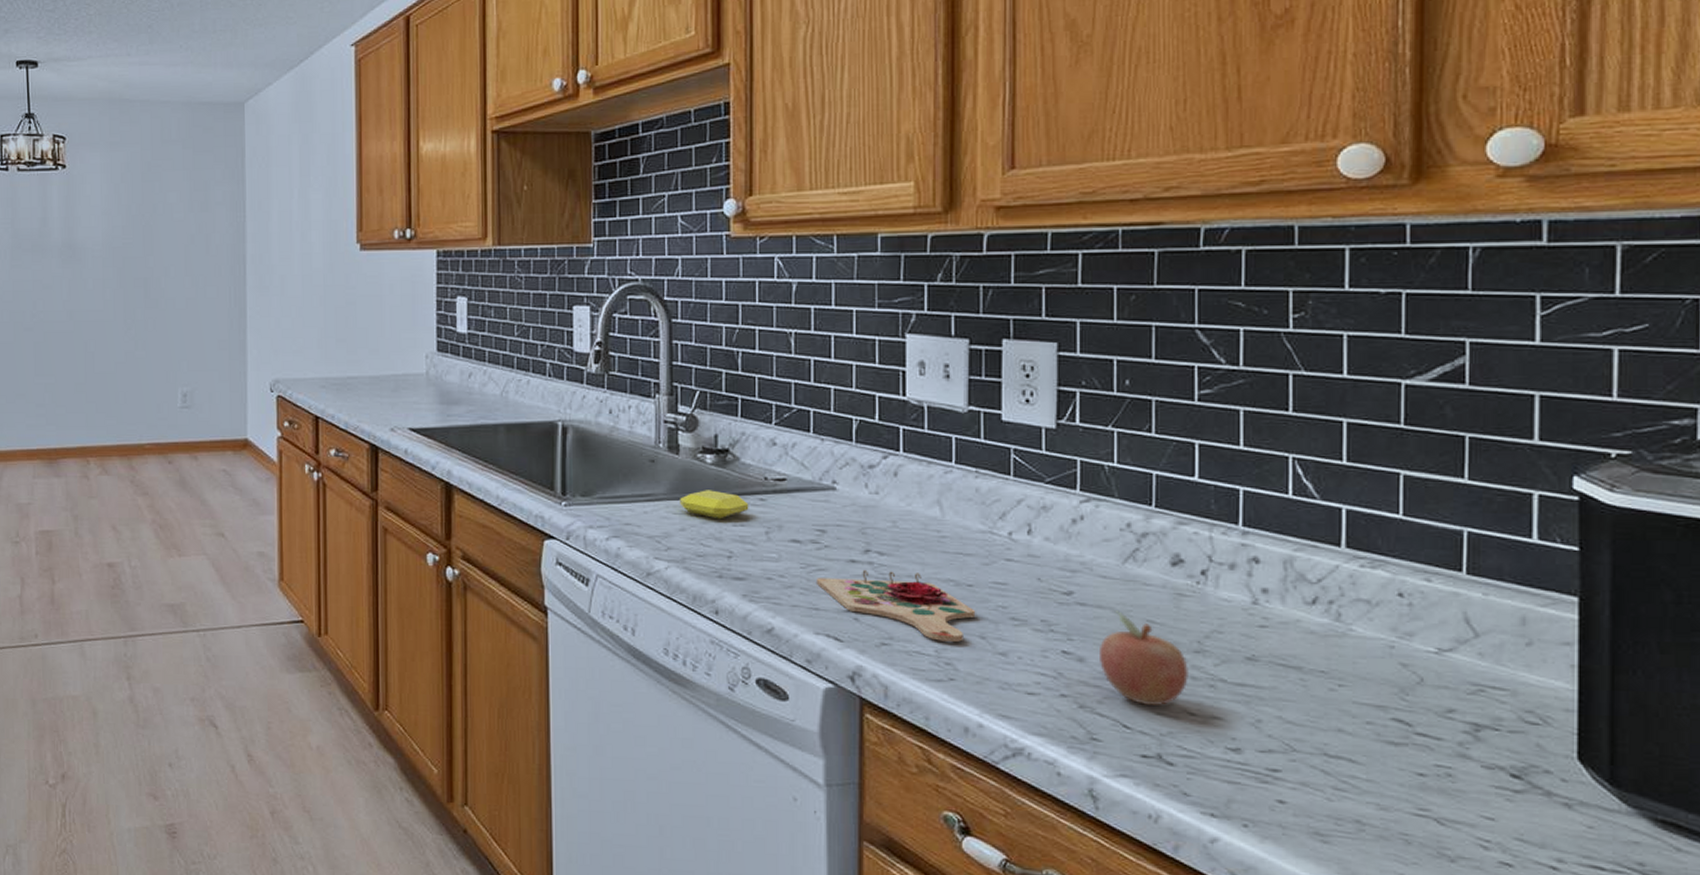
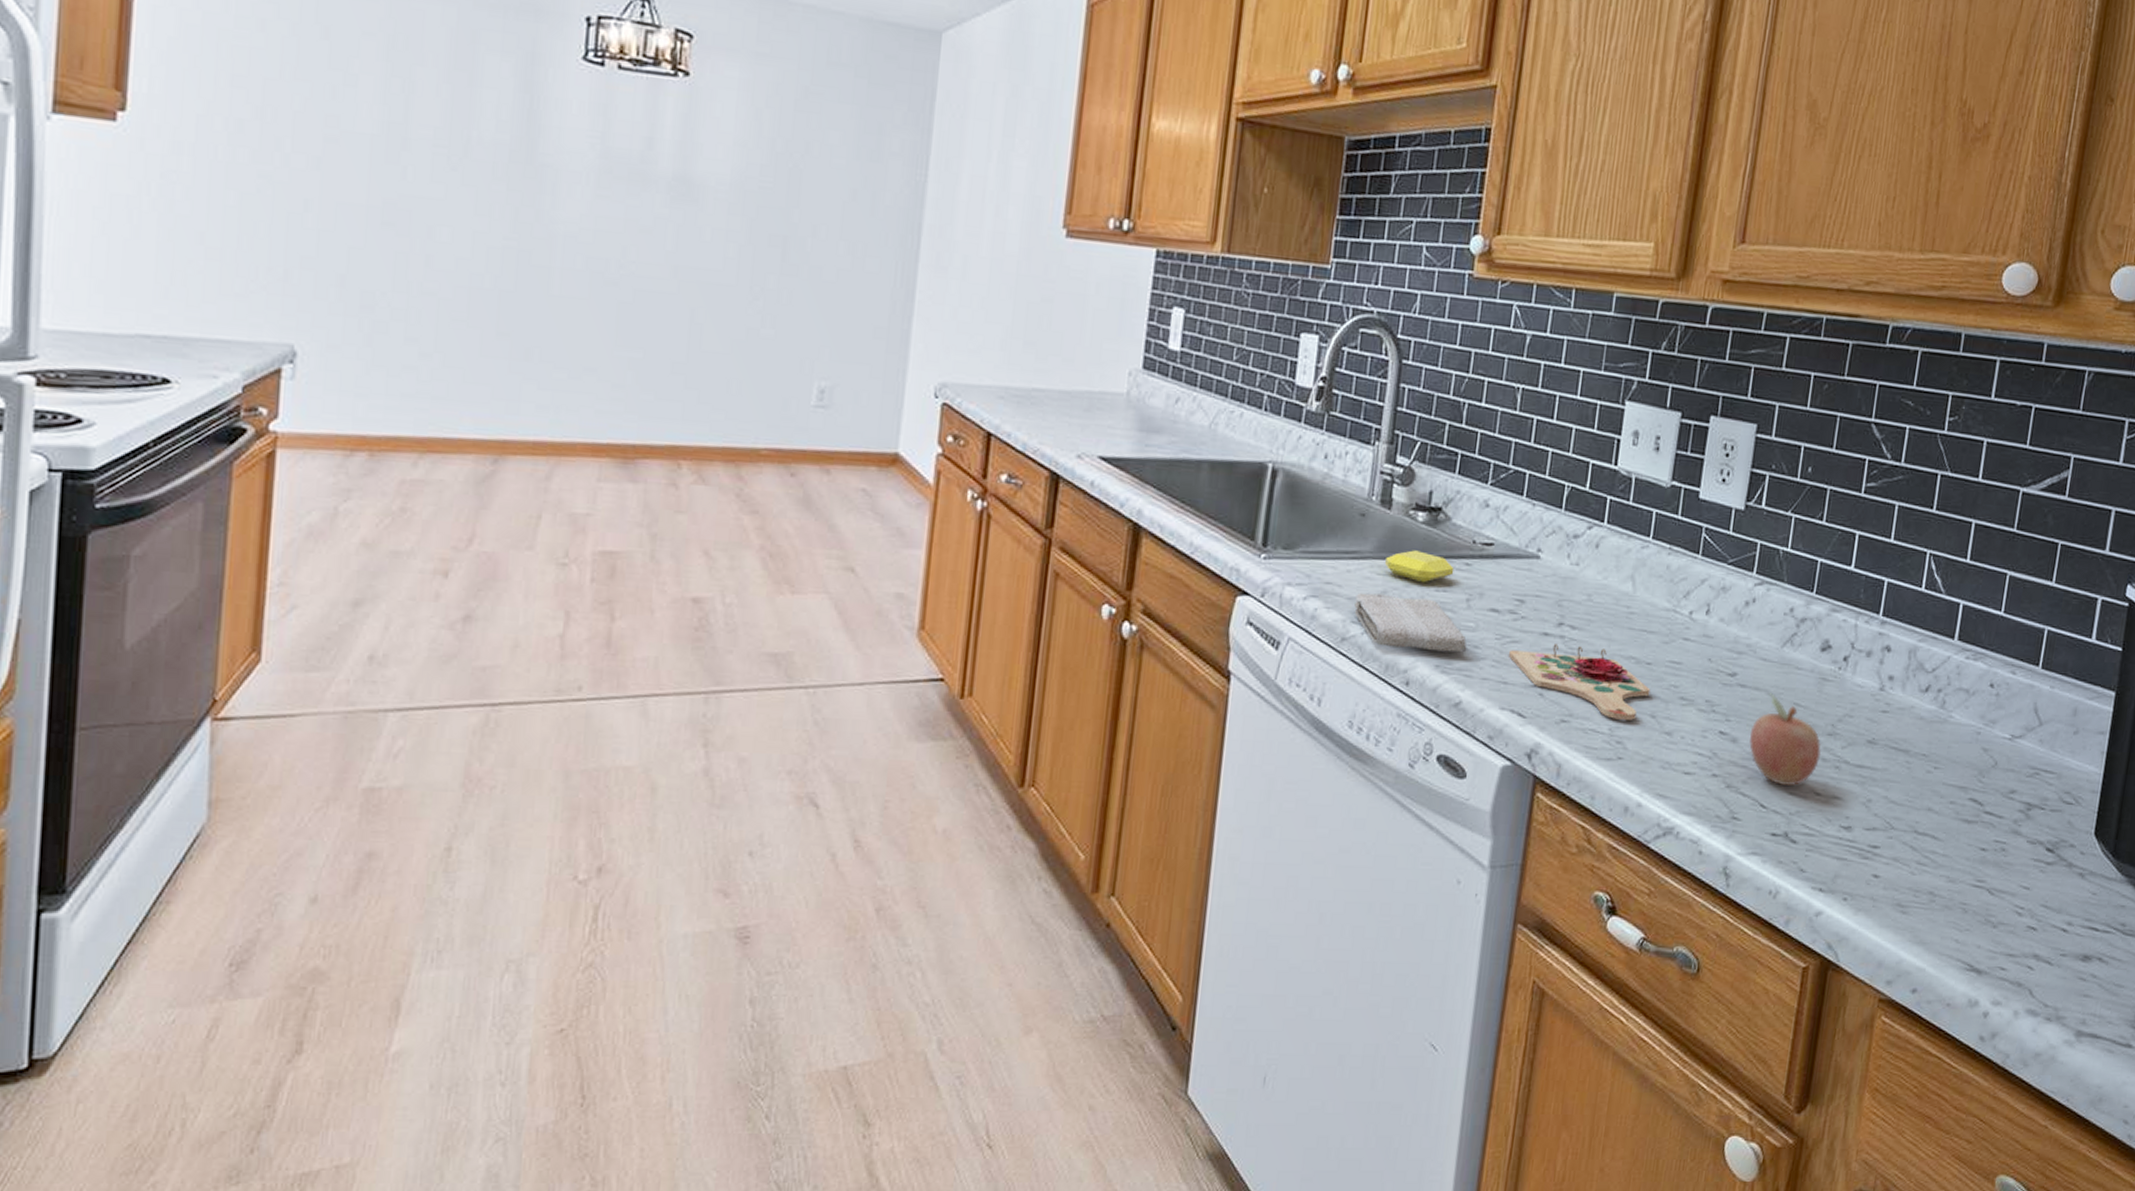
washcloth: none [655,531,773,582] -> present [1354,592,1467,653]

